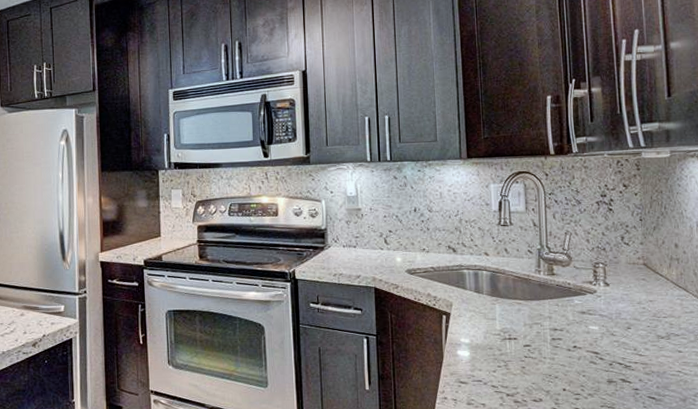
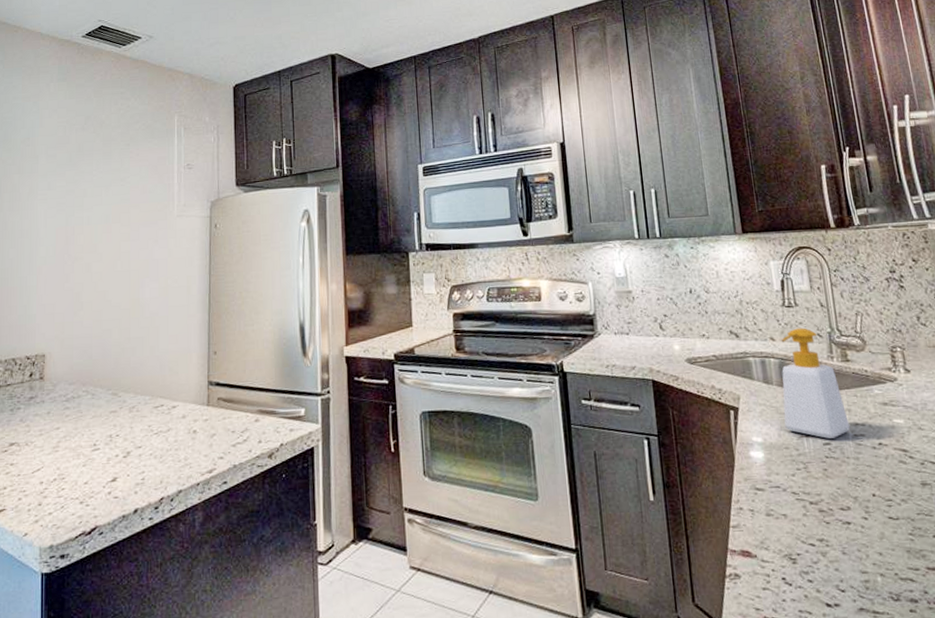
soap bottle: none [491,244,549,341] -> present [781,327,850,439]

